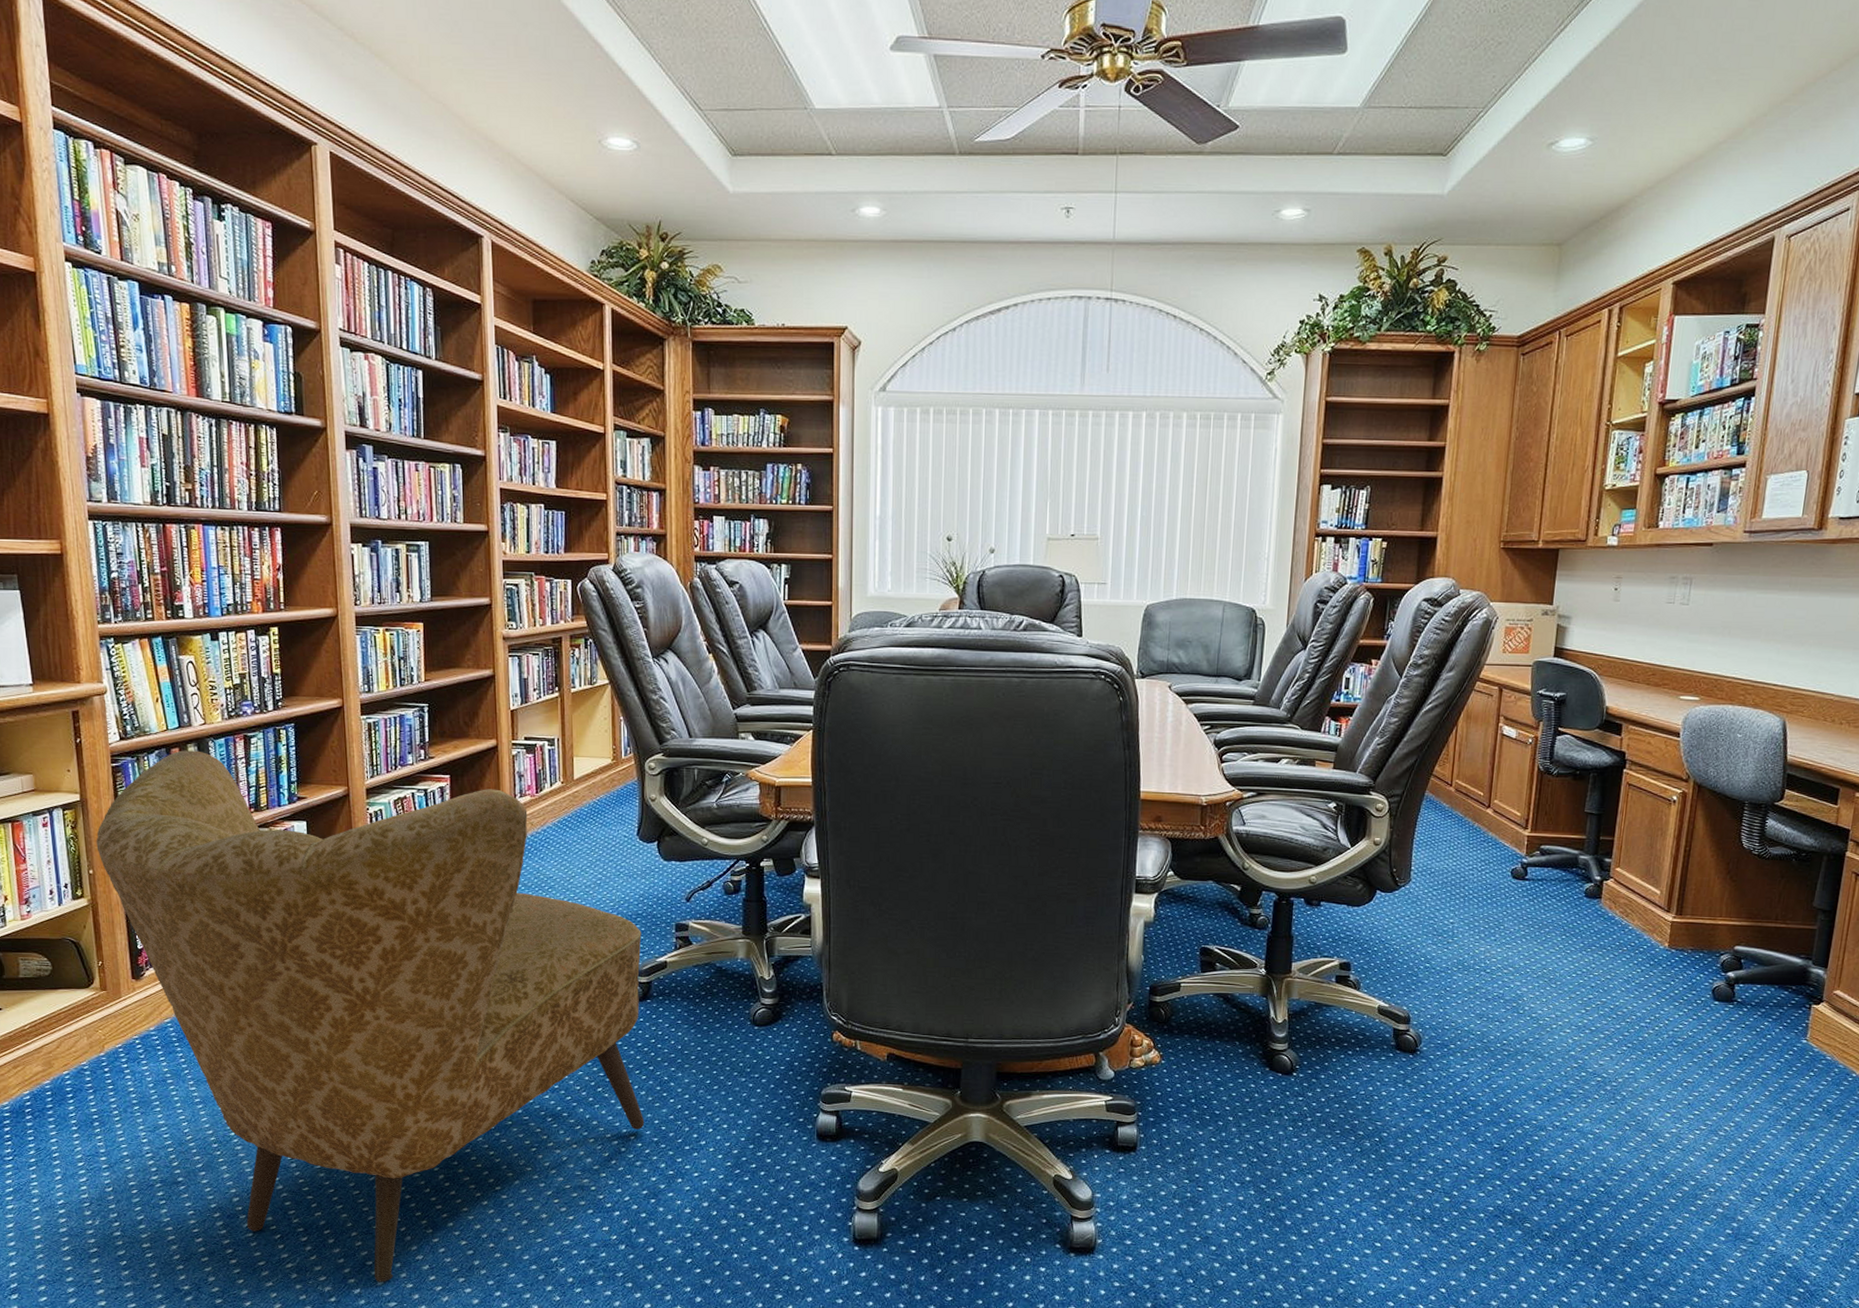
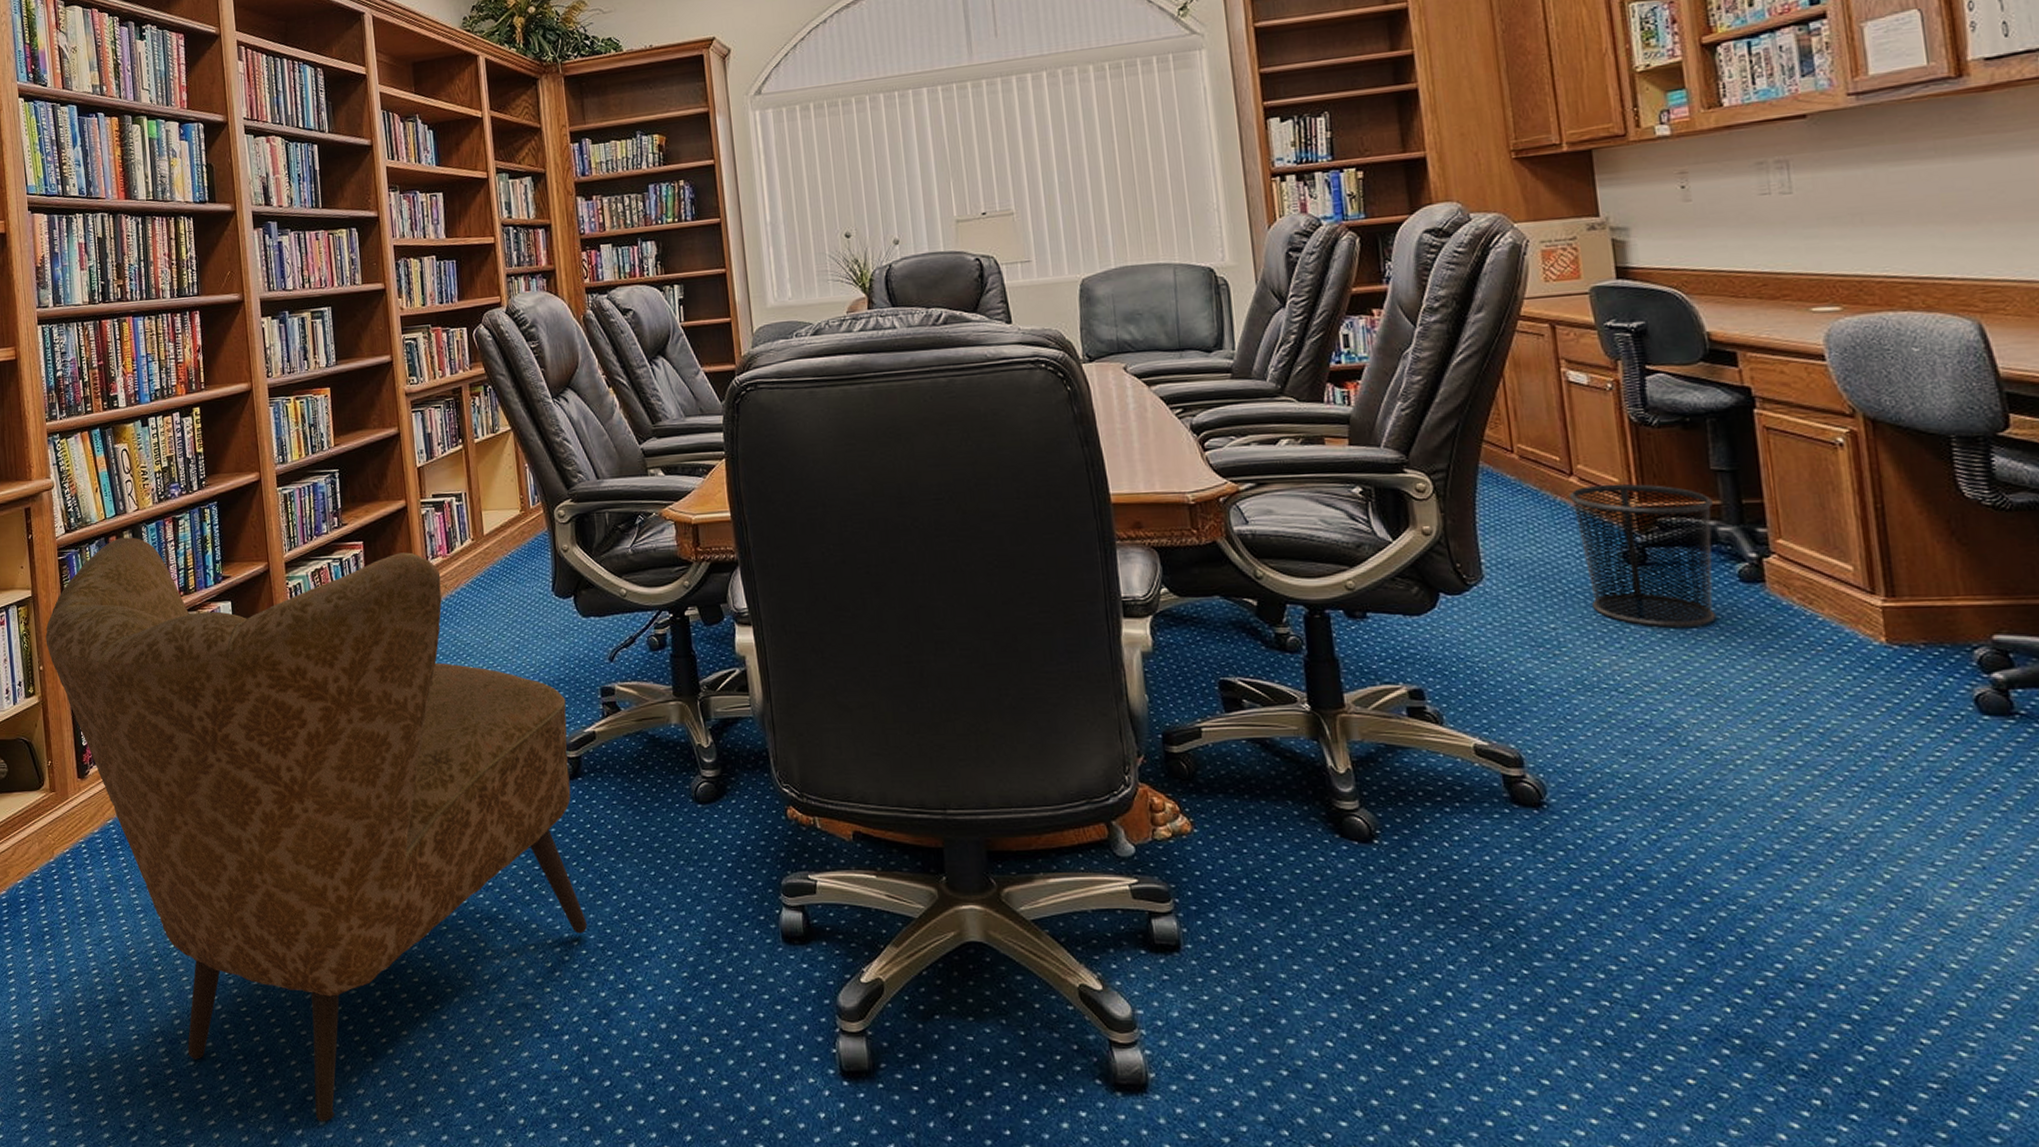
trash can: none [1482,816,1581,928] -> present [1569,483,1716,628]

